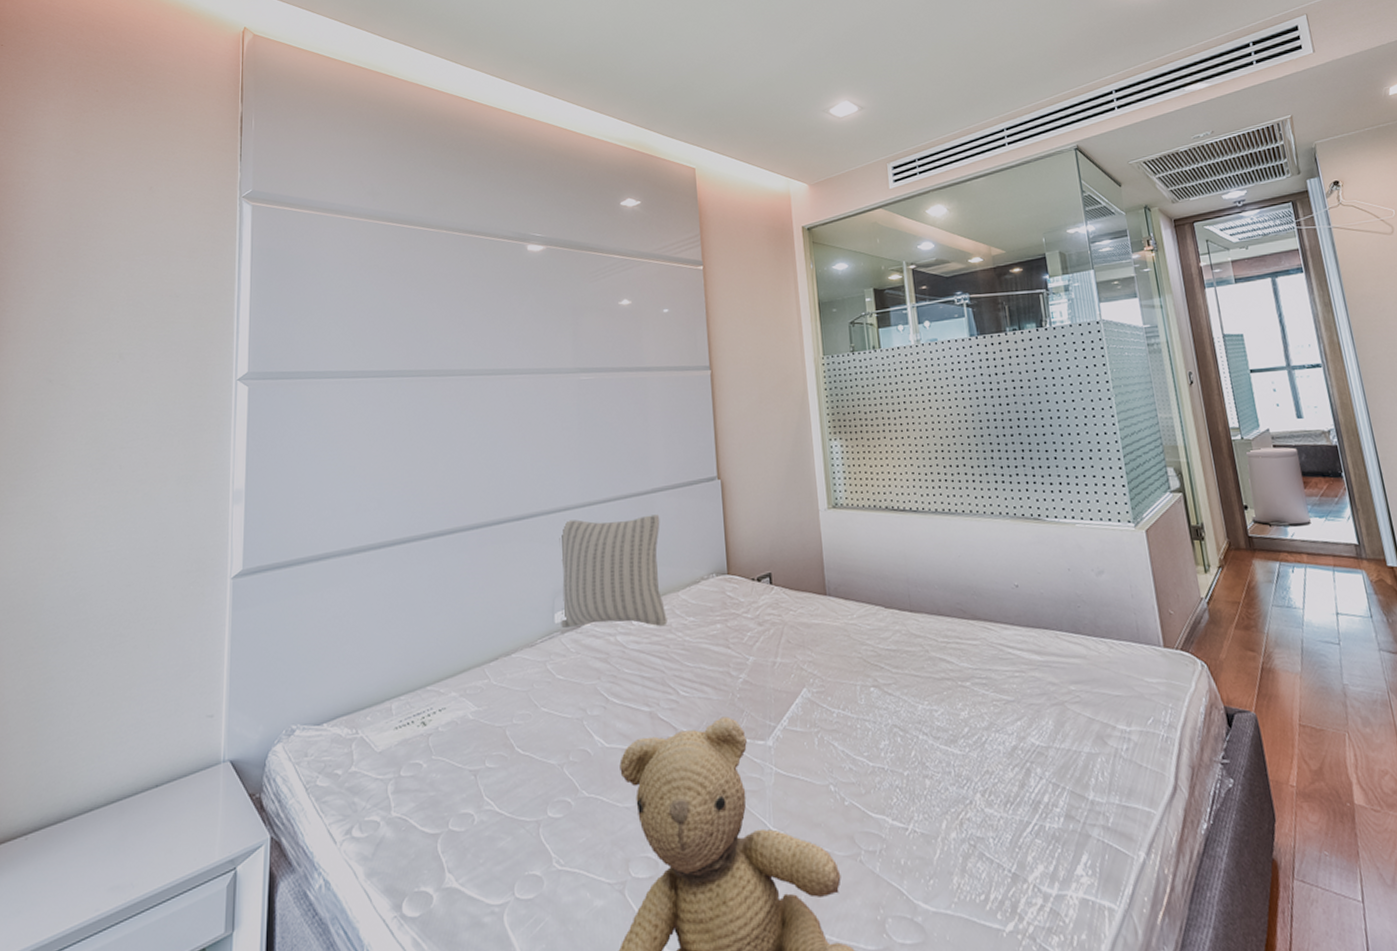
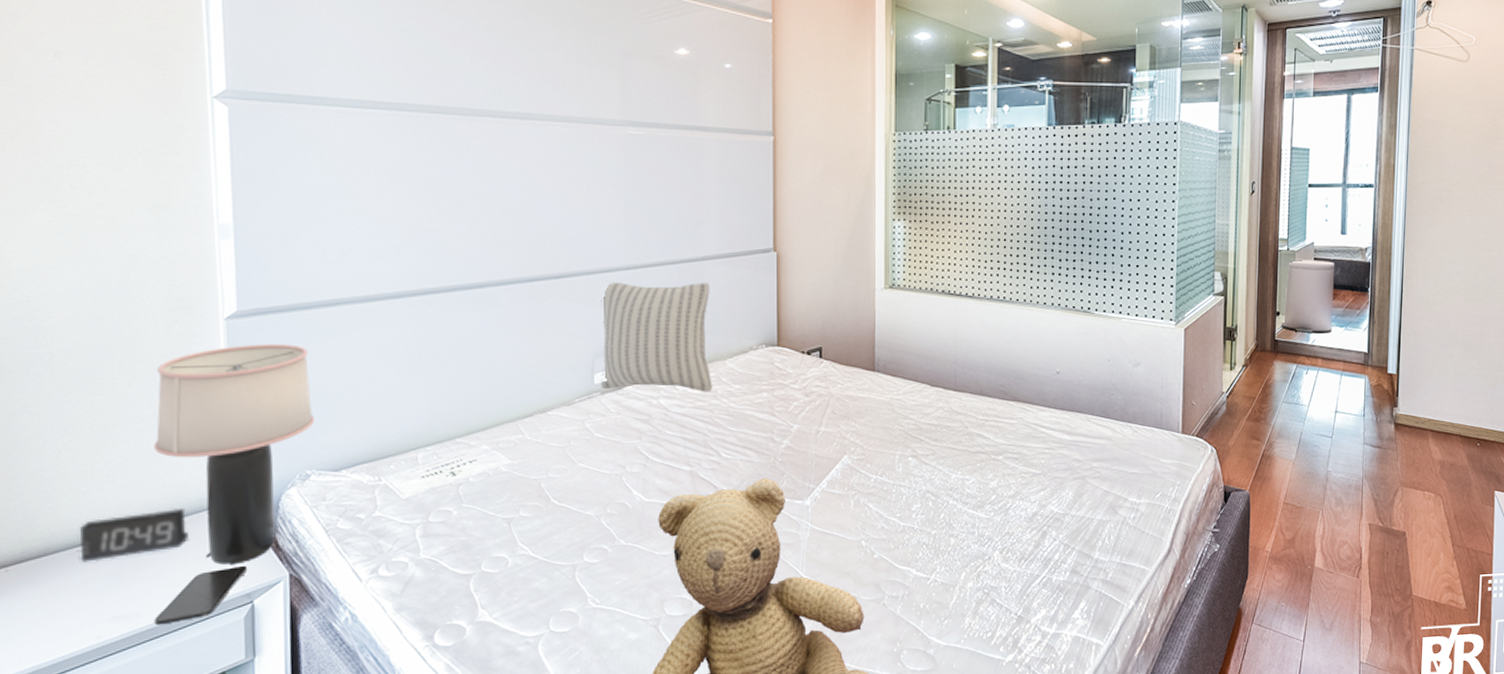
alarm clock: none [91,769,184,828] -> present [80,509,189,562]
smartphone: none [147,828,234,896] -> present [155,565,248,625]
table lamp: none [162,599,302,828] -> present [153,343,314,565]

